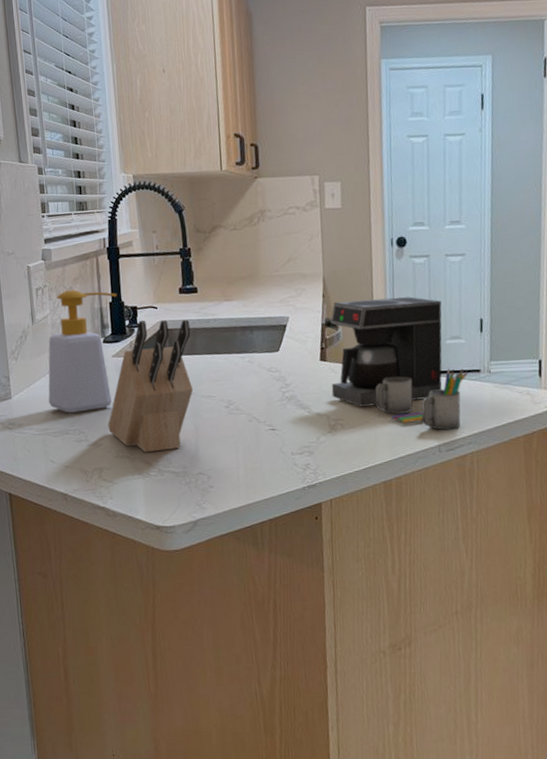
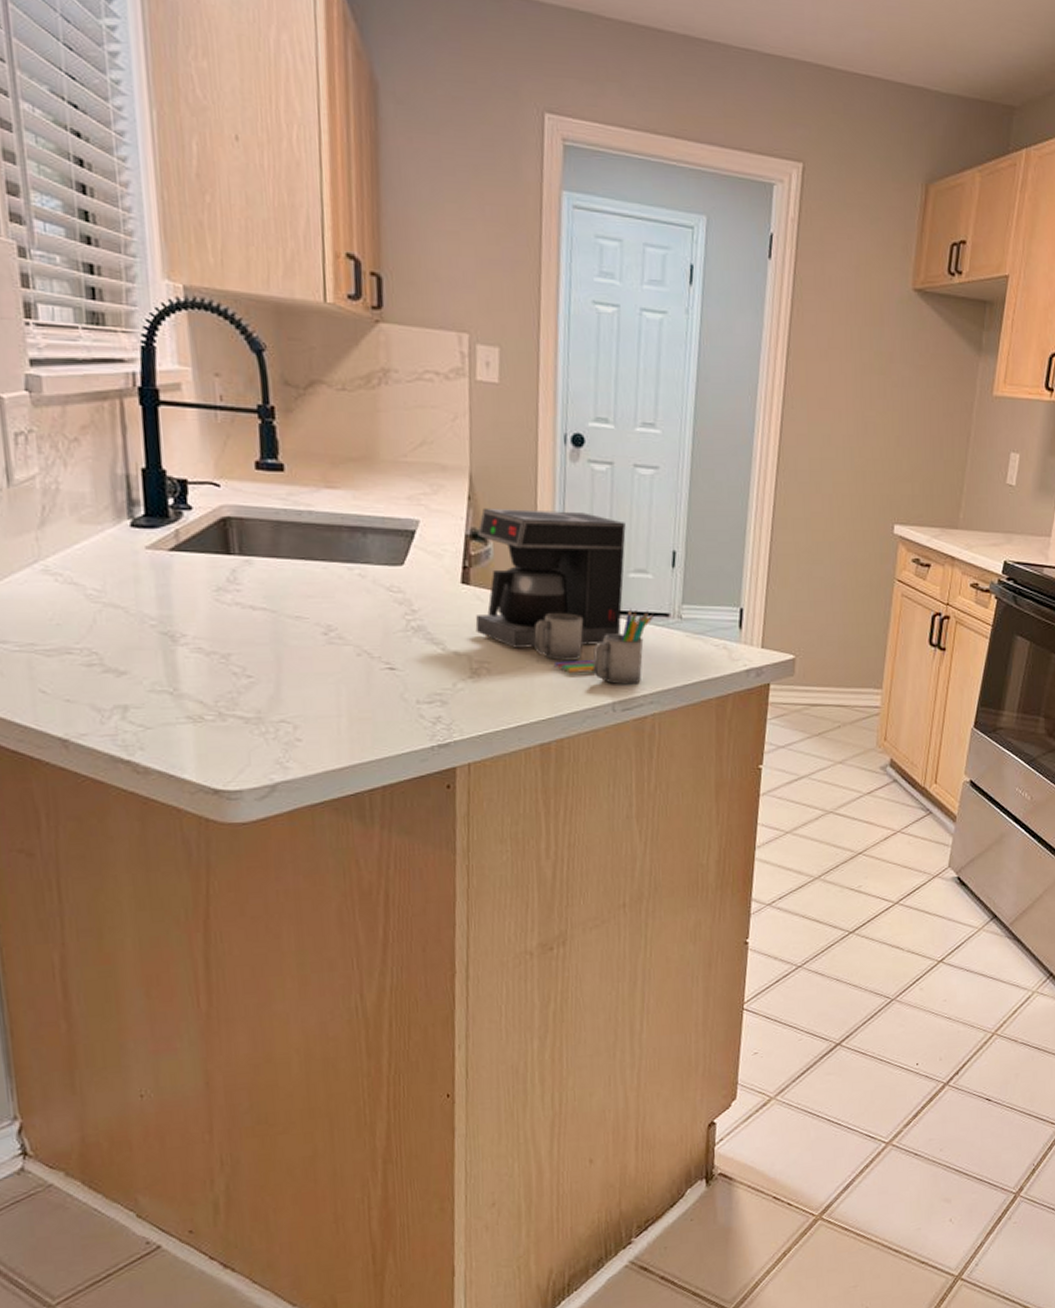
soap bottle: present [48,289,118,413] -> none [36,442,156,624]
knife block: present [108,319,194,453] -> none [137,500,275,689]

